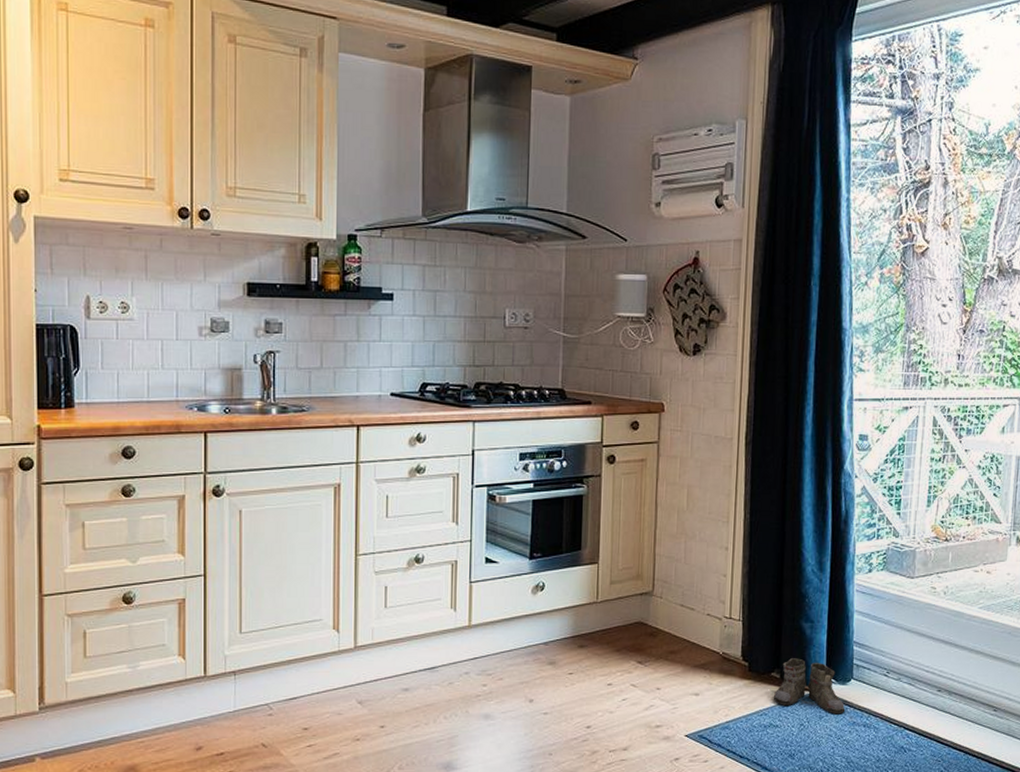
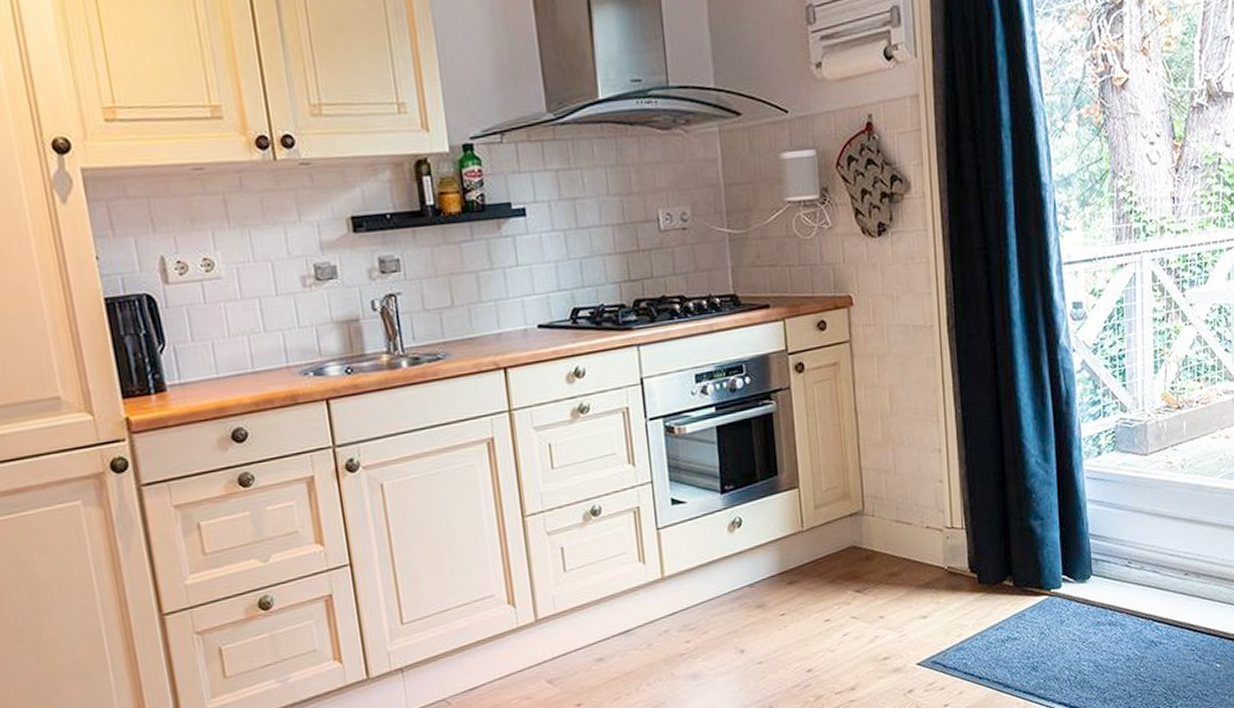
boots: present [771,658,846,715] -> none [1005,561,1088,617]

